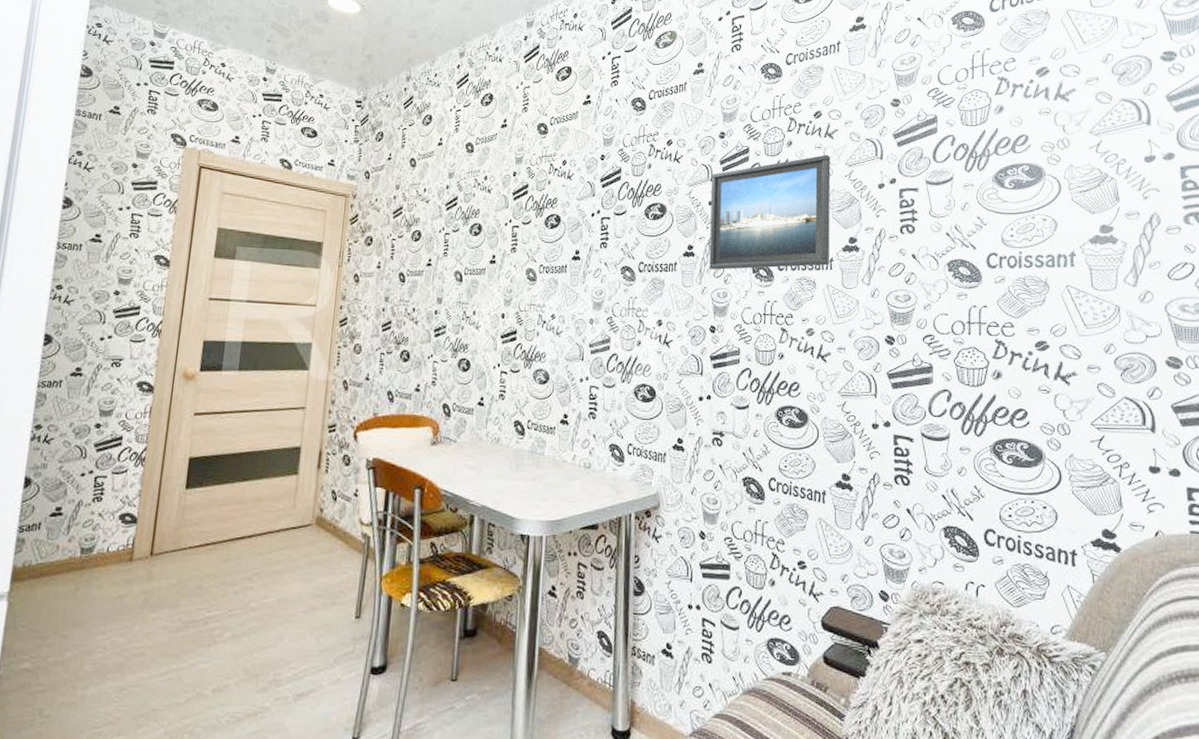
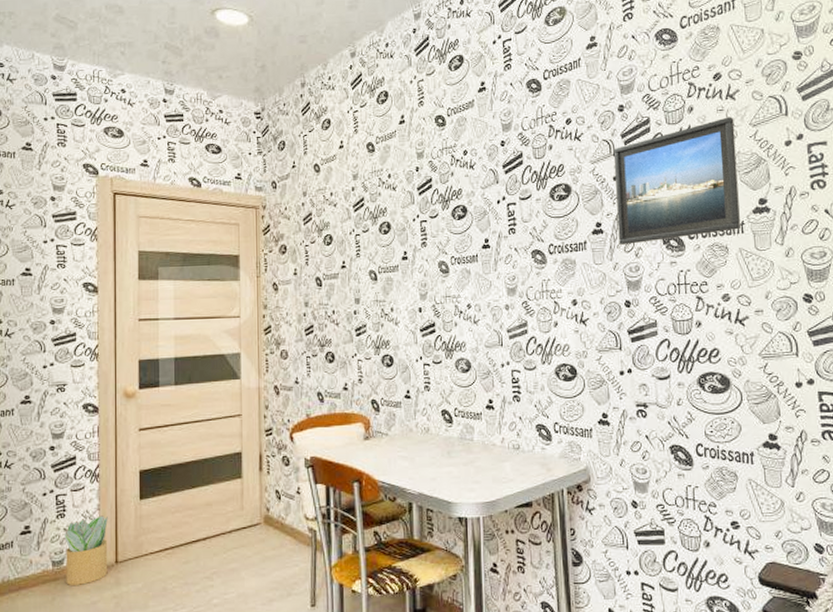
potted plant: none [93,502,149,576] -> present [65,515,108,585]

